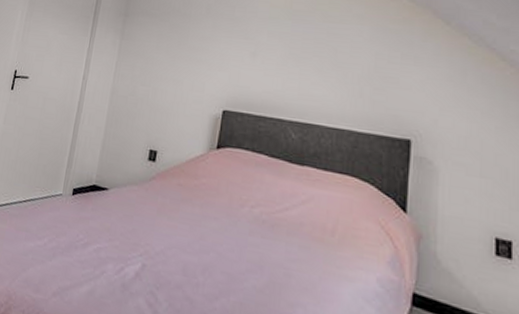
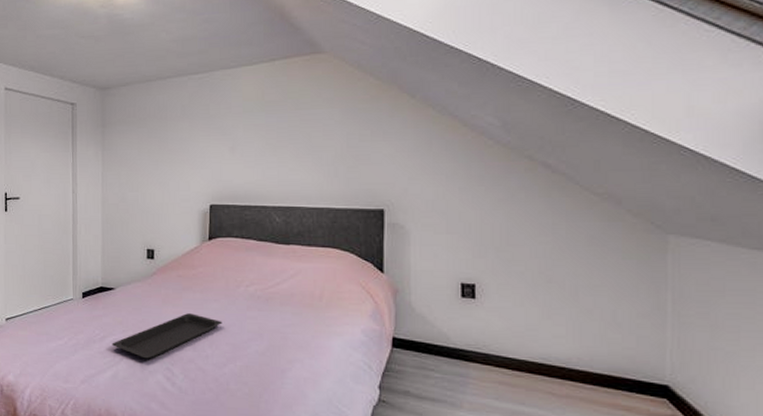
serving tray: none [94,228,220,278] -> present [112,313,223,359]

